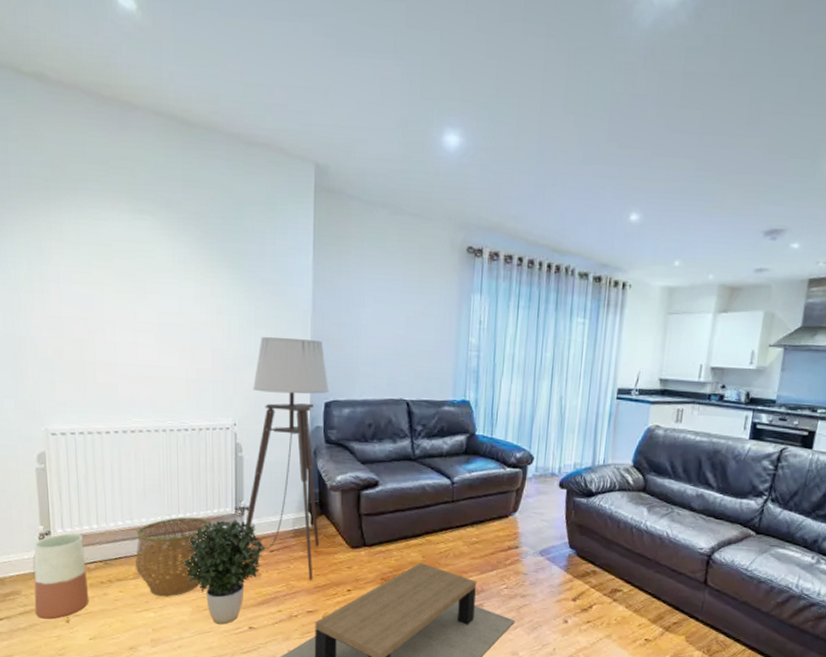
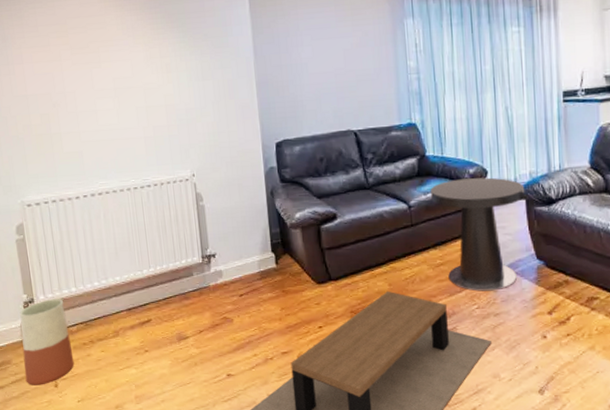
basket: present [135,517,211,597] -> none [111,270,181,352]
potted plant: present [183,520,266,625] -> none [158,268,235,375]
floor lamp: present [242,336,330,580] -> none [206,84,286,321]
side table: none [474,461,568,573] -> present [430,177,525,292]

